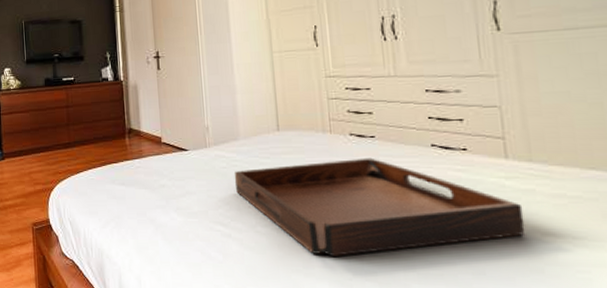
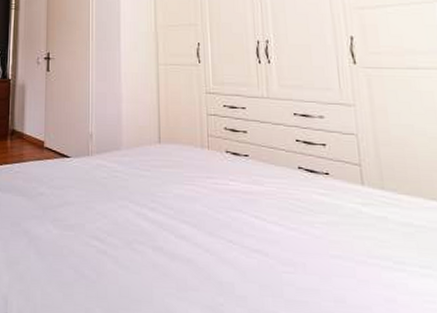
serving tray: present [234,157,525,256] -> none [114,176,380,279]

